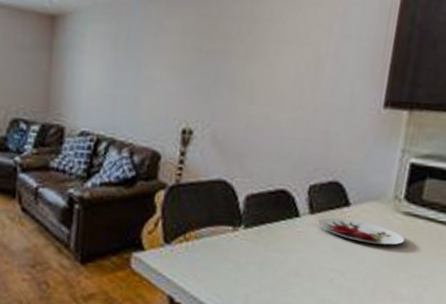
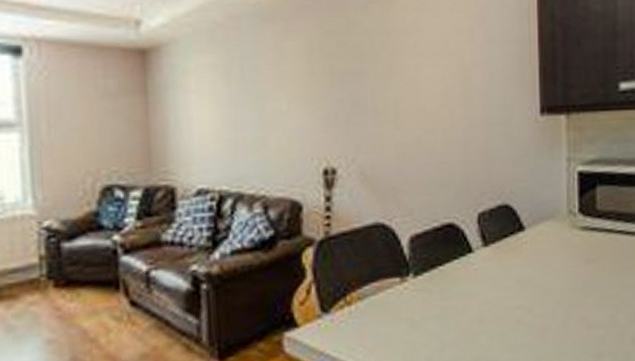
plate: present [317,217,405,245] -> none [493,245,588,269]

